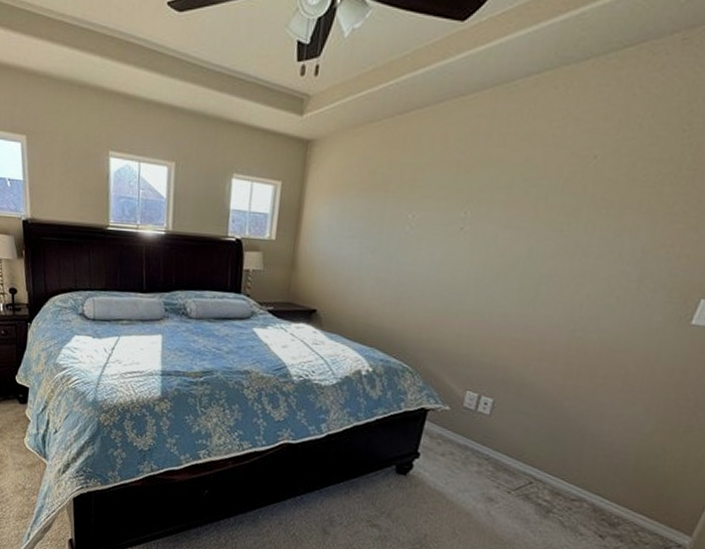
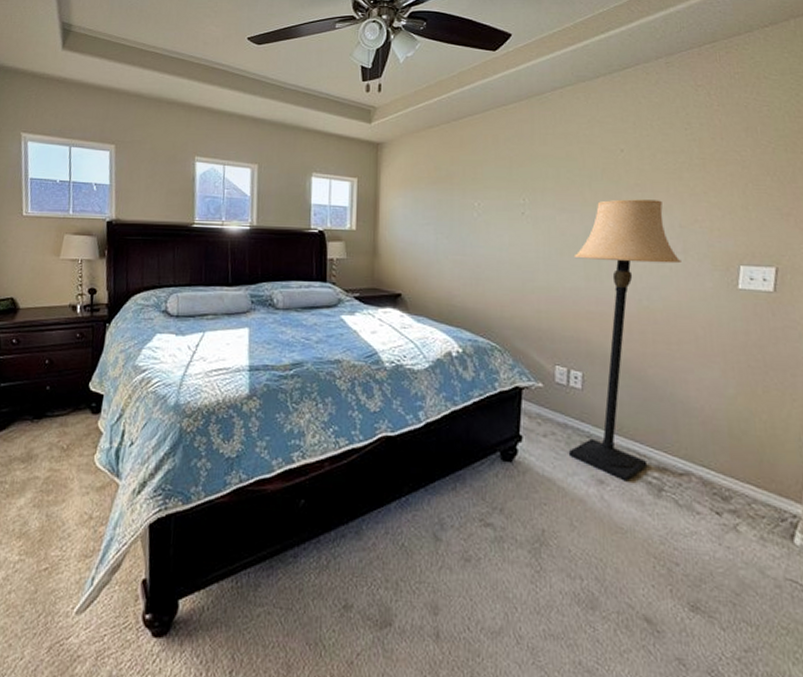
lamp: none [463,216,633,502] -> present [568,199,681,482]

